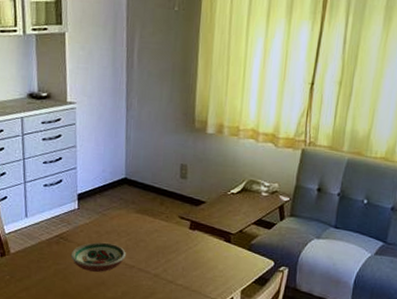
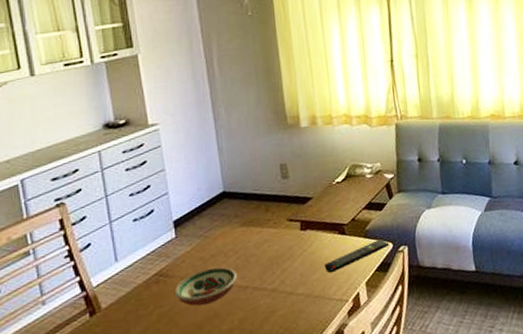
remote control: none [205,255,271,274] -> present [324,239,389,273]

